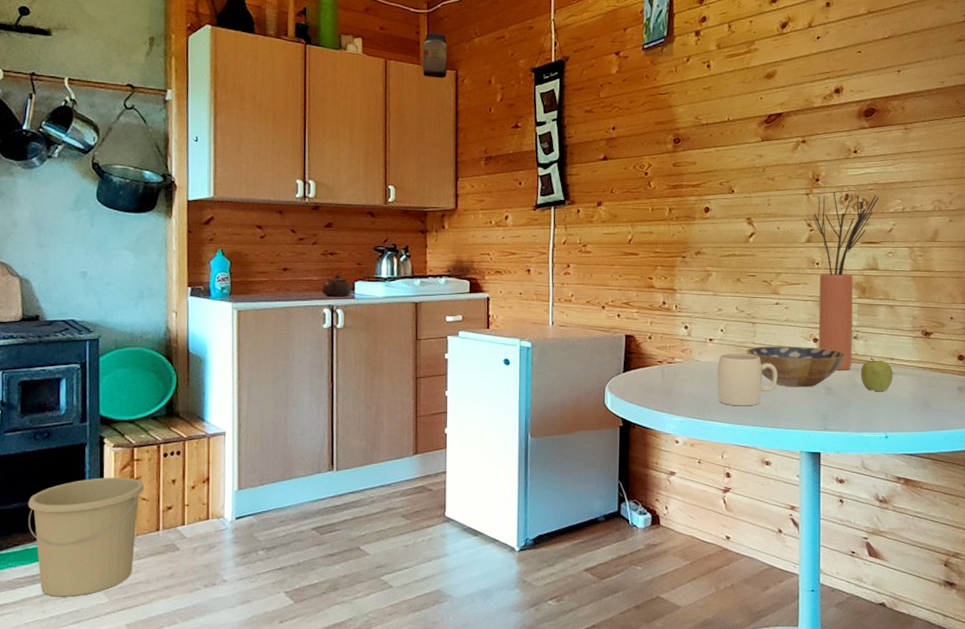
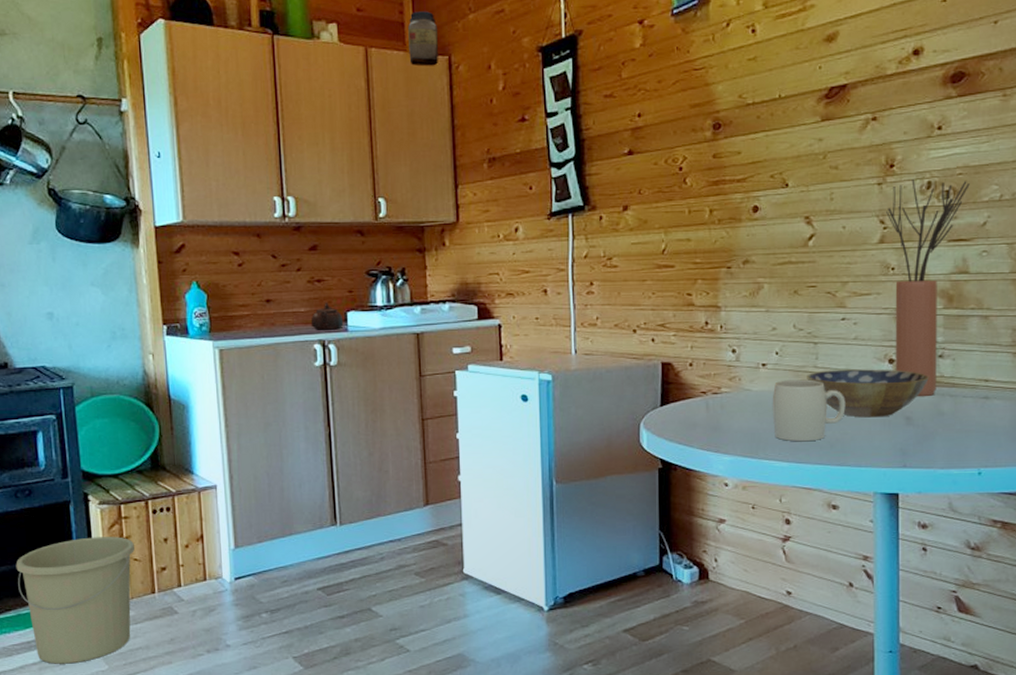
fruit: present [860,358,893,392] -> none [947,380,987,421]

